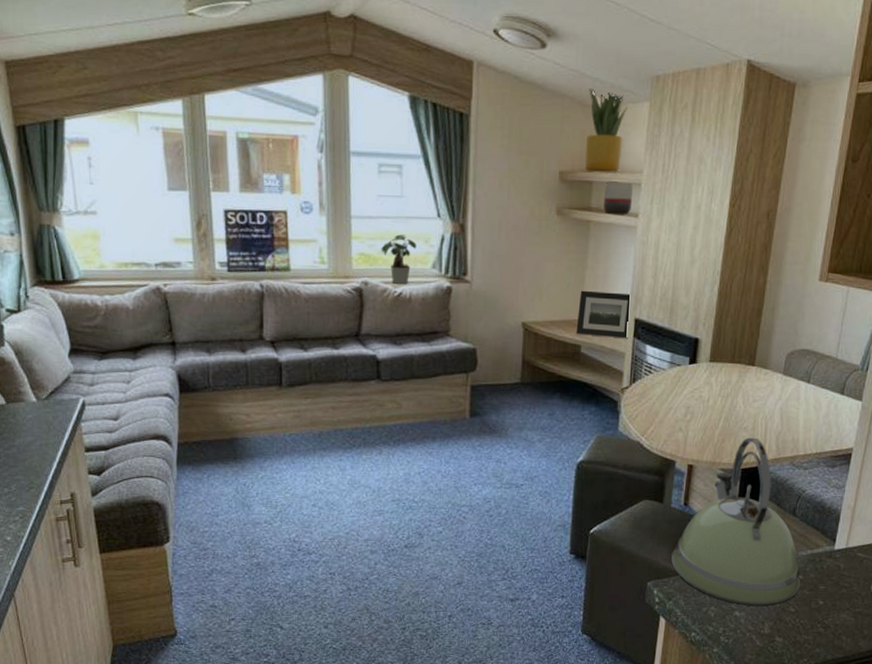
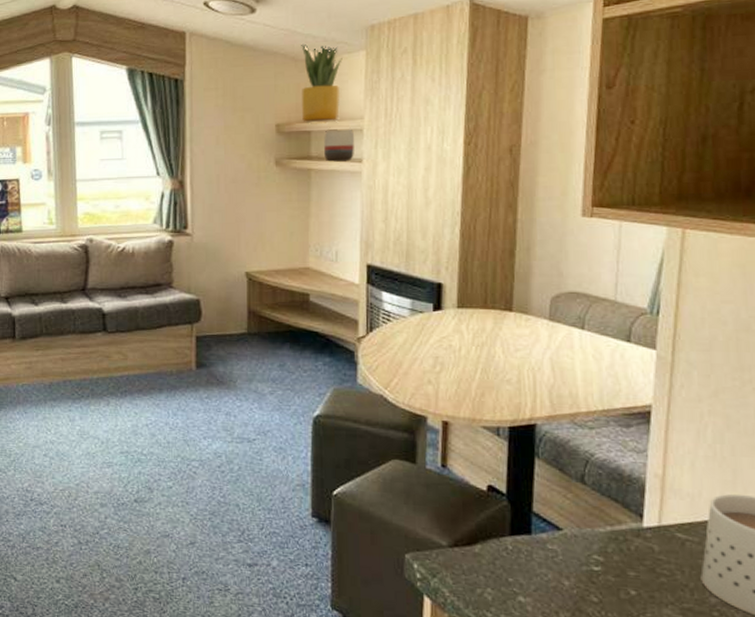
potted plant: present [381,234,416,284] -> none [104,193,138,240]
picture frame: present [576,290,630,339] -> none [303,238,361,286]
kettle: present [671,437,801,606] -> none [432,391,601,592]

